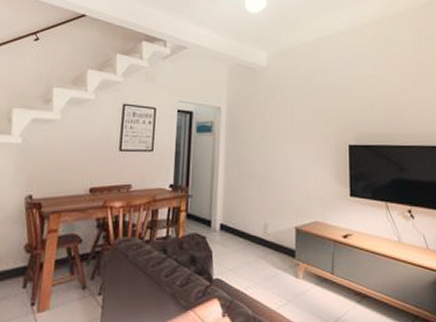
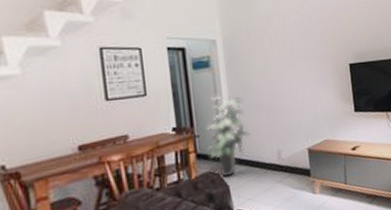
indoor plant: none [198,159,240,242] -> present [207,95,250,177]

